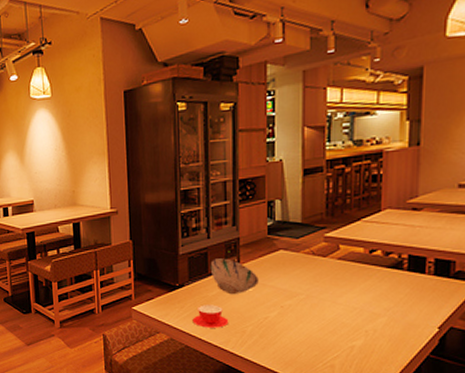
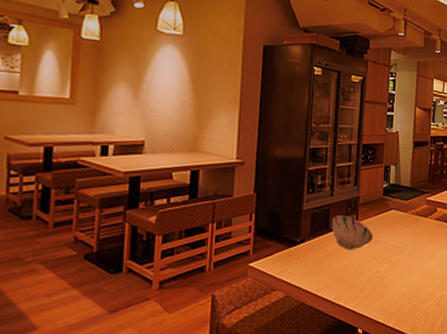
teacup: present [192,305,229,328] -> none [310,260,344,283]

